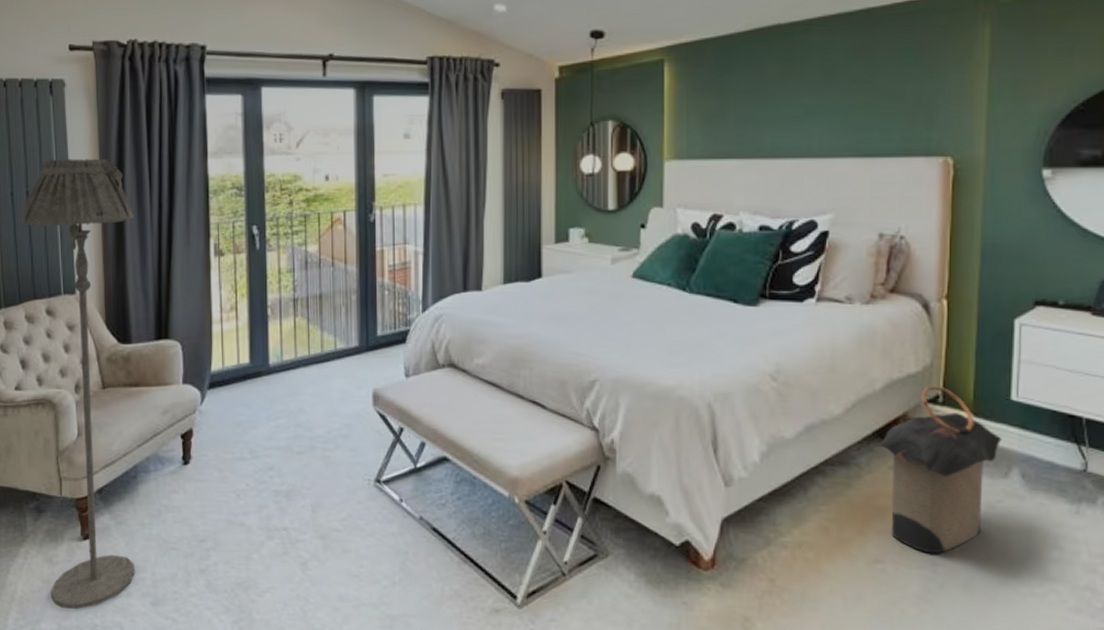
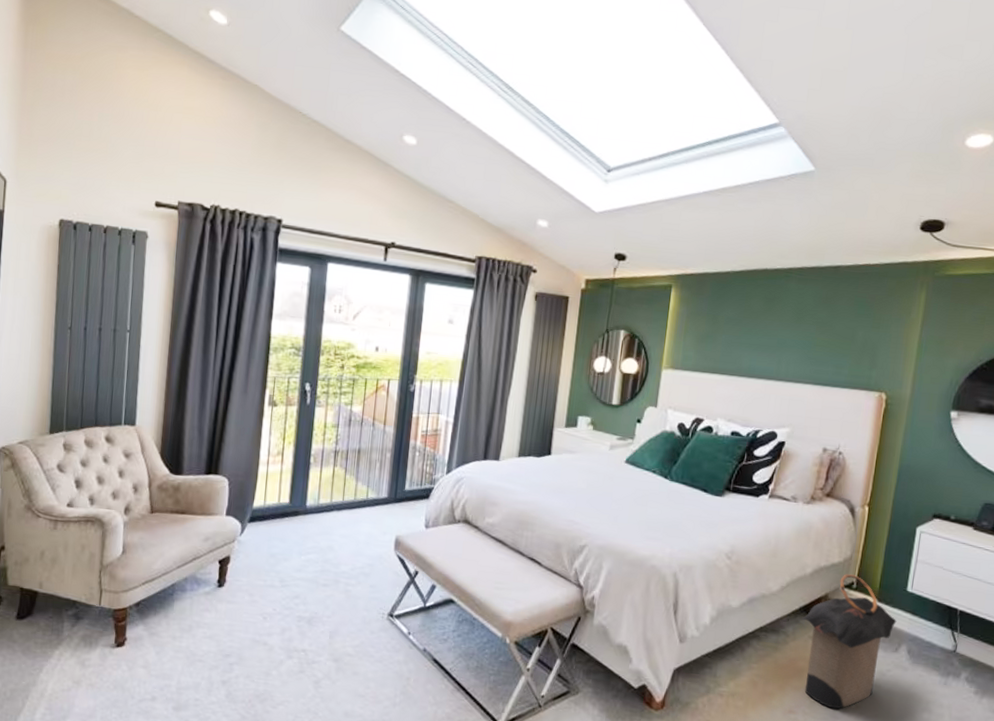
floor lamp: present [21,158,135,610] -> none [79,302,199,710]

